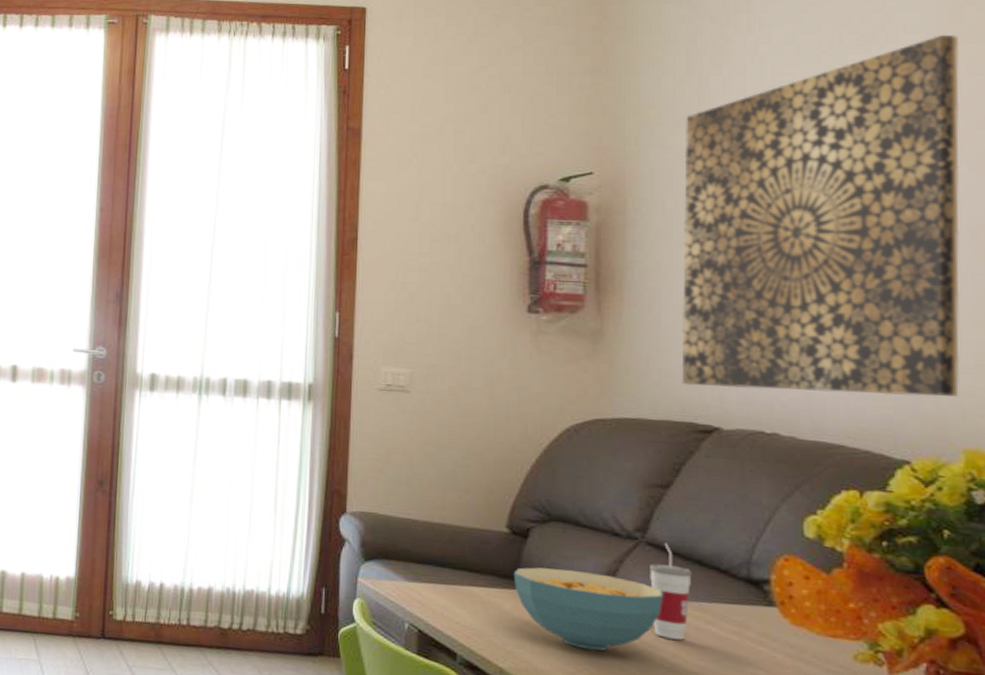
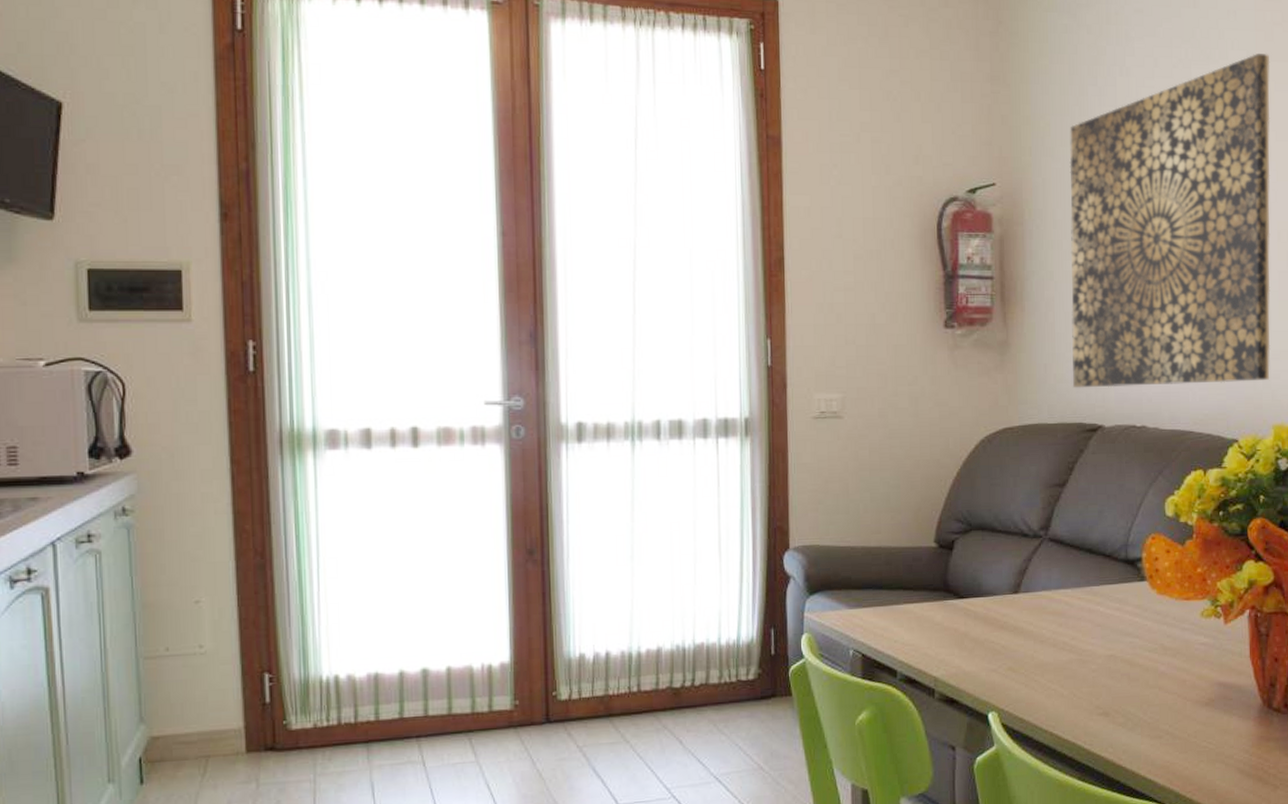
cereal bowl: present [513,567,664,651] -> none [942,574,1064,646]
cup: present [650,543,692,640] -> none [1052,537,1085,624]

